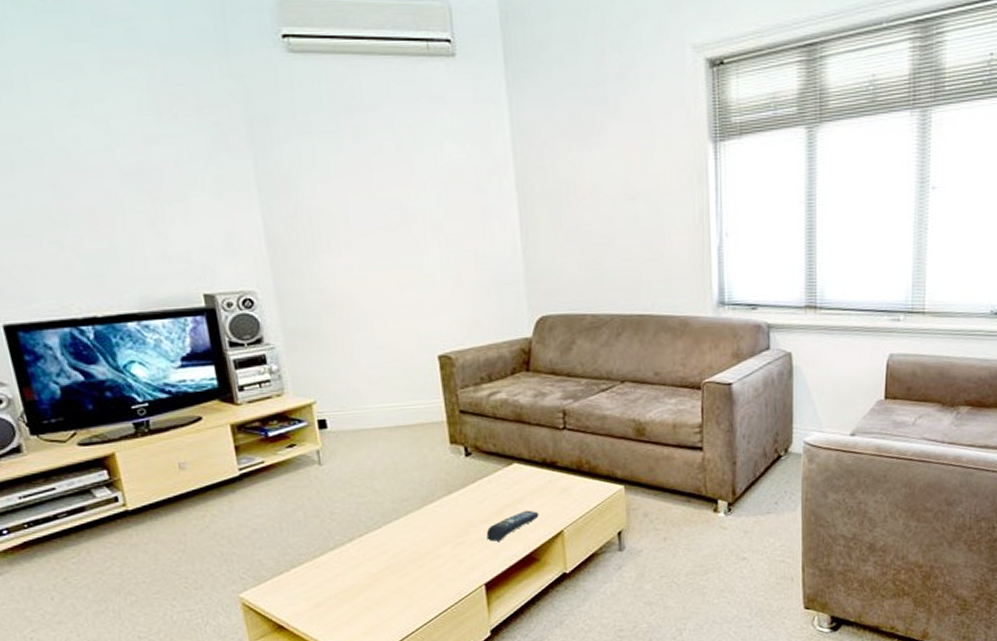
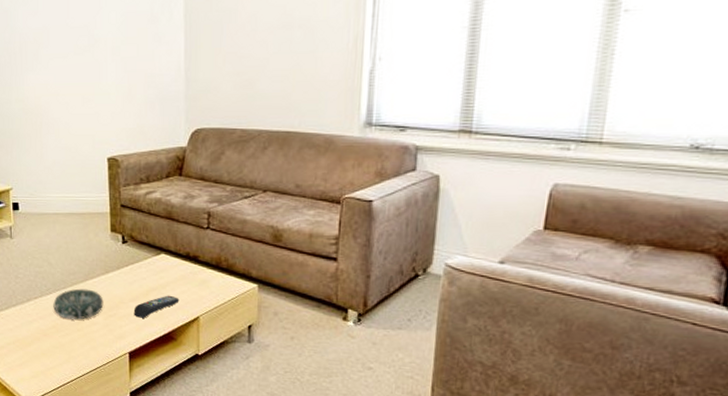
decorative bowl: none [384,516,449,556] -> present [53,288,104,320]

